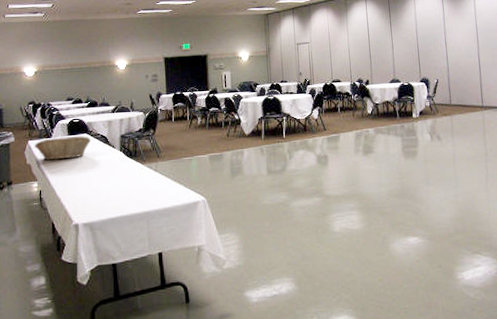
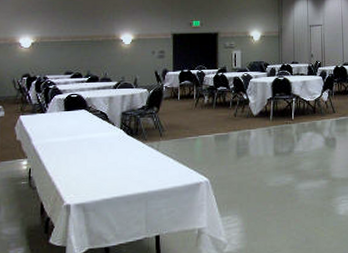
fruit basket: present [35,136,90,161] -> none [27,112,89,137]

